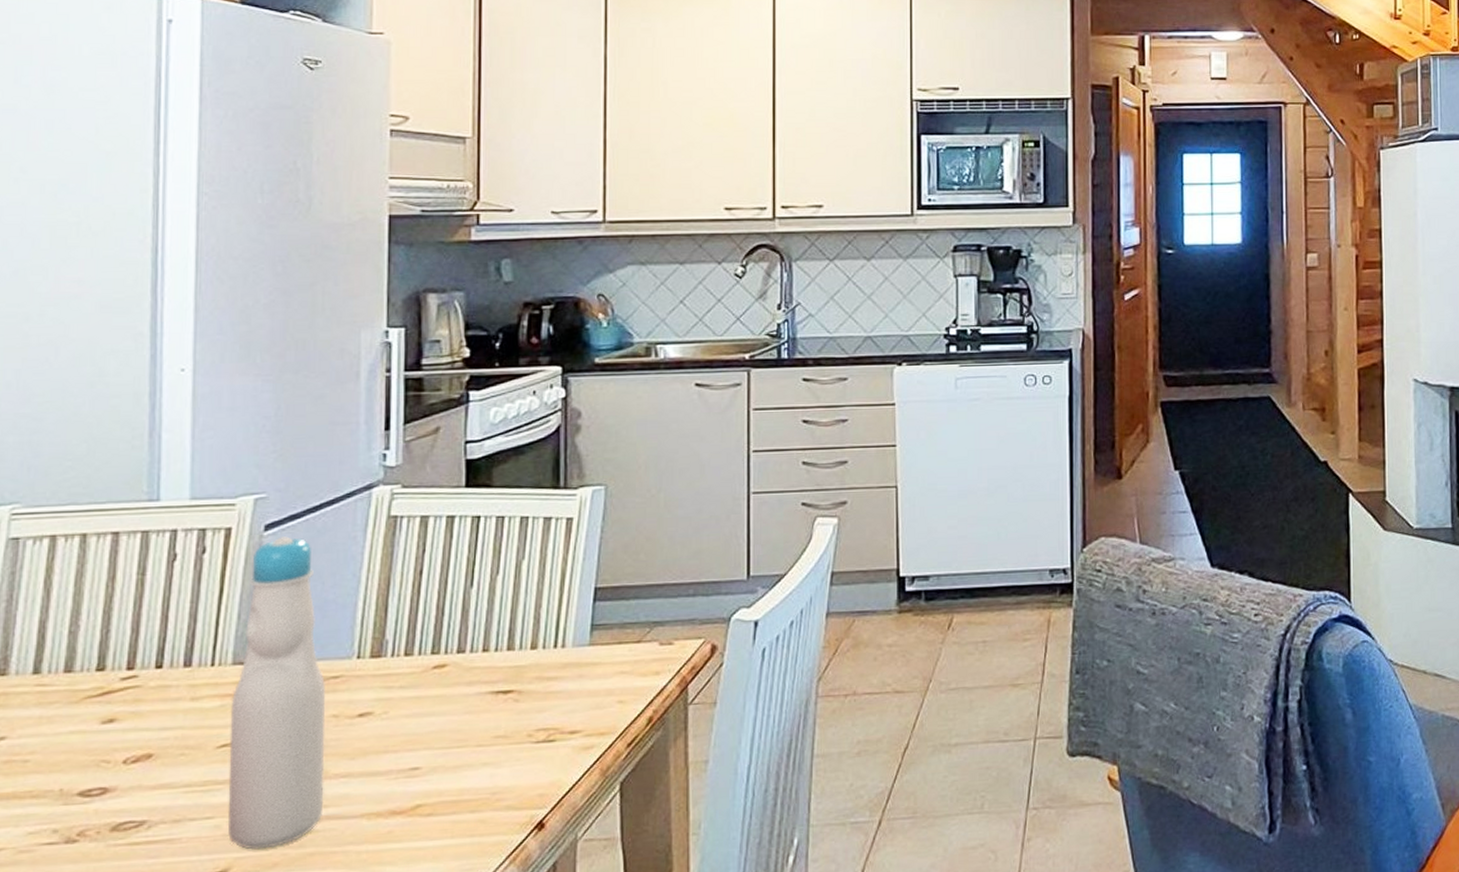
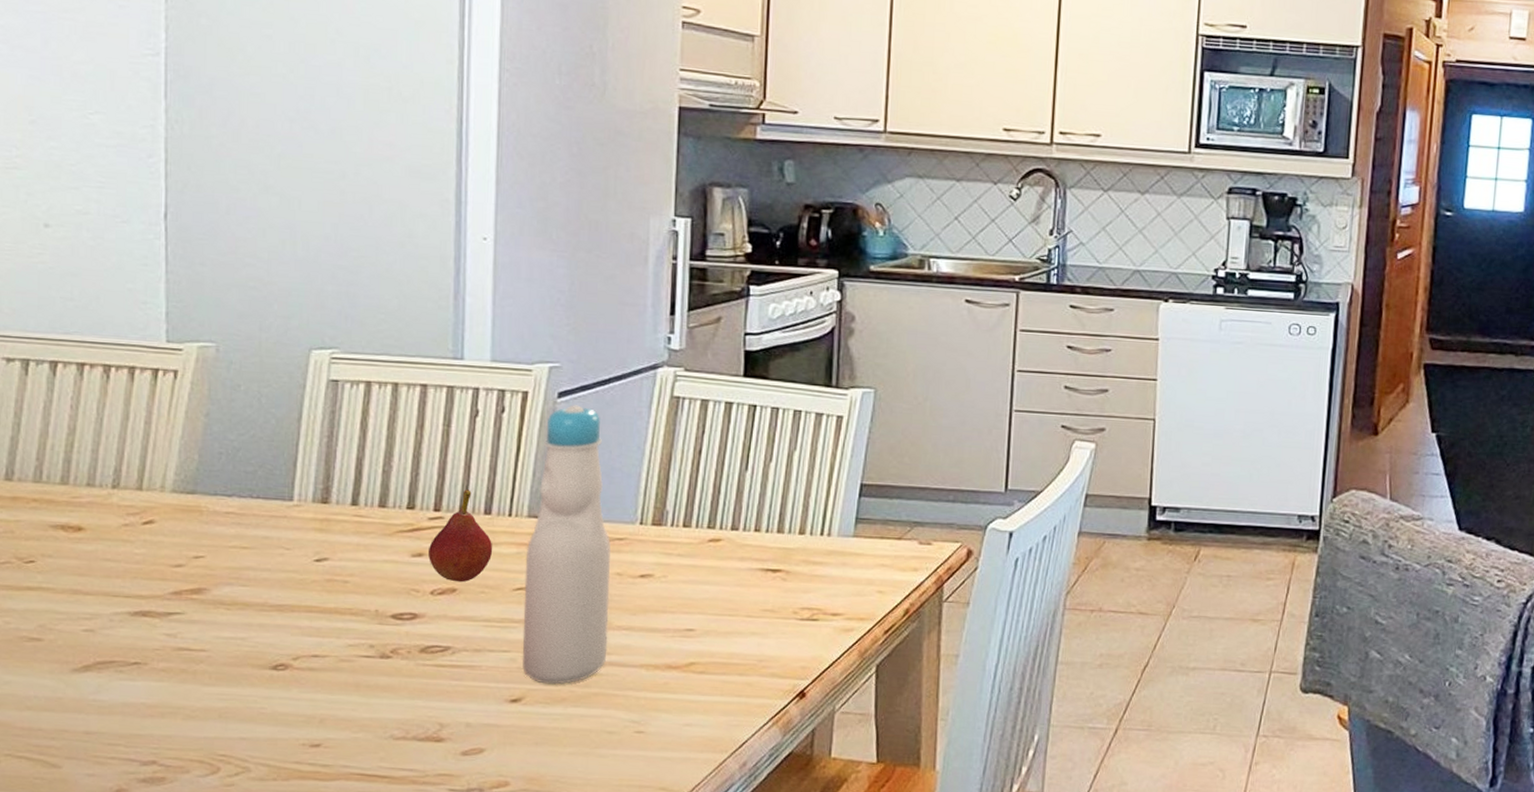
fruit: none [119,640,194,747] -> present [427,488,493,582]

